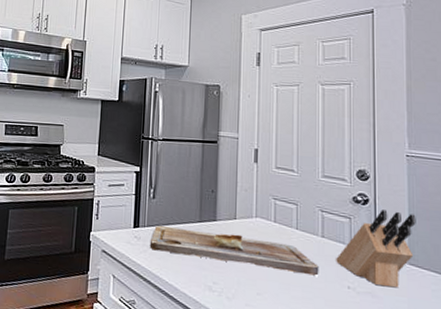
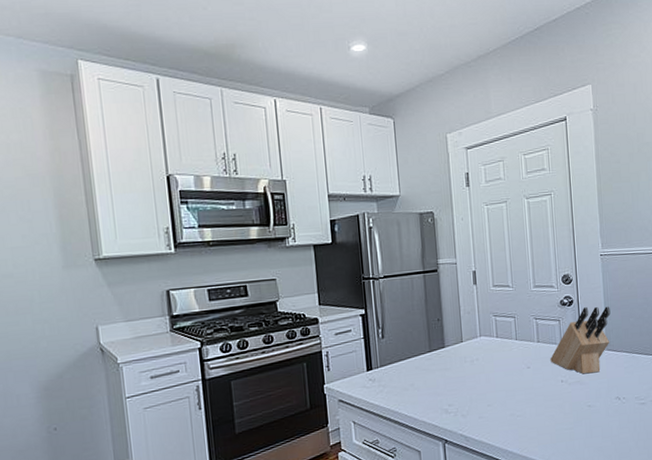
cutting board: present [149,225,319,276] -> none [384,355,538,389]

